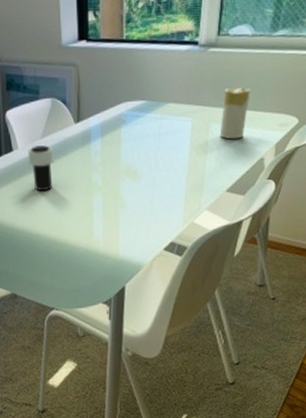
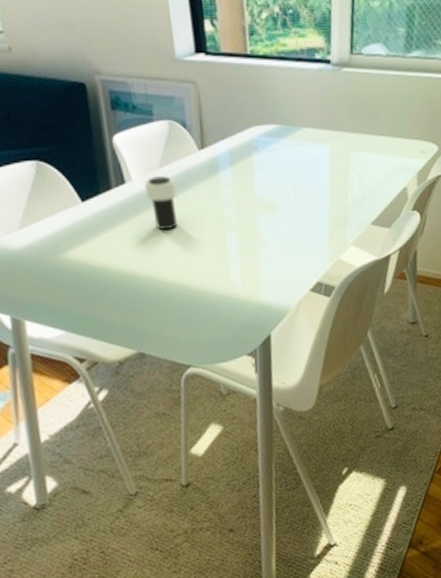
candle: present [219,87,250,140] -> none [360,112,389,168]

